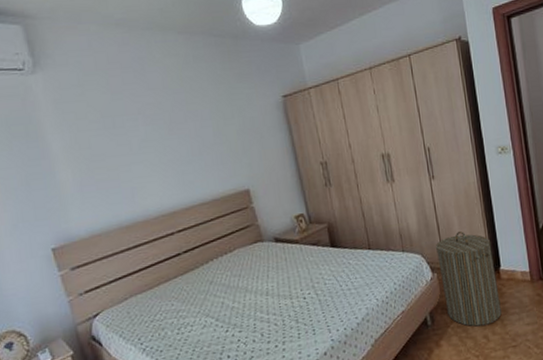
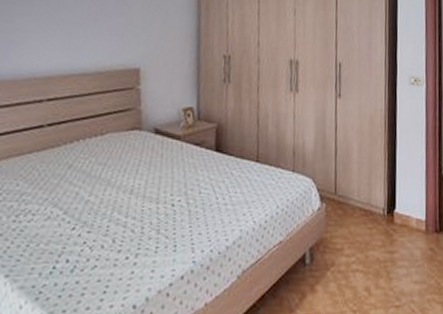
laundry hamper: present [435,231,502,327] -> none [328,161,390,275]

